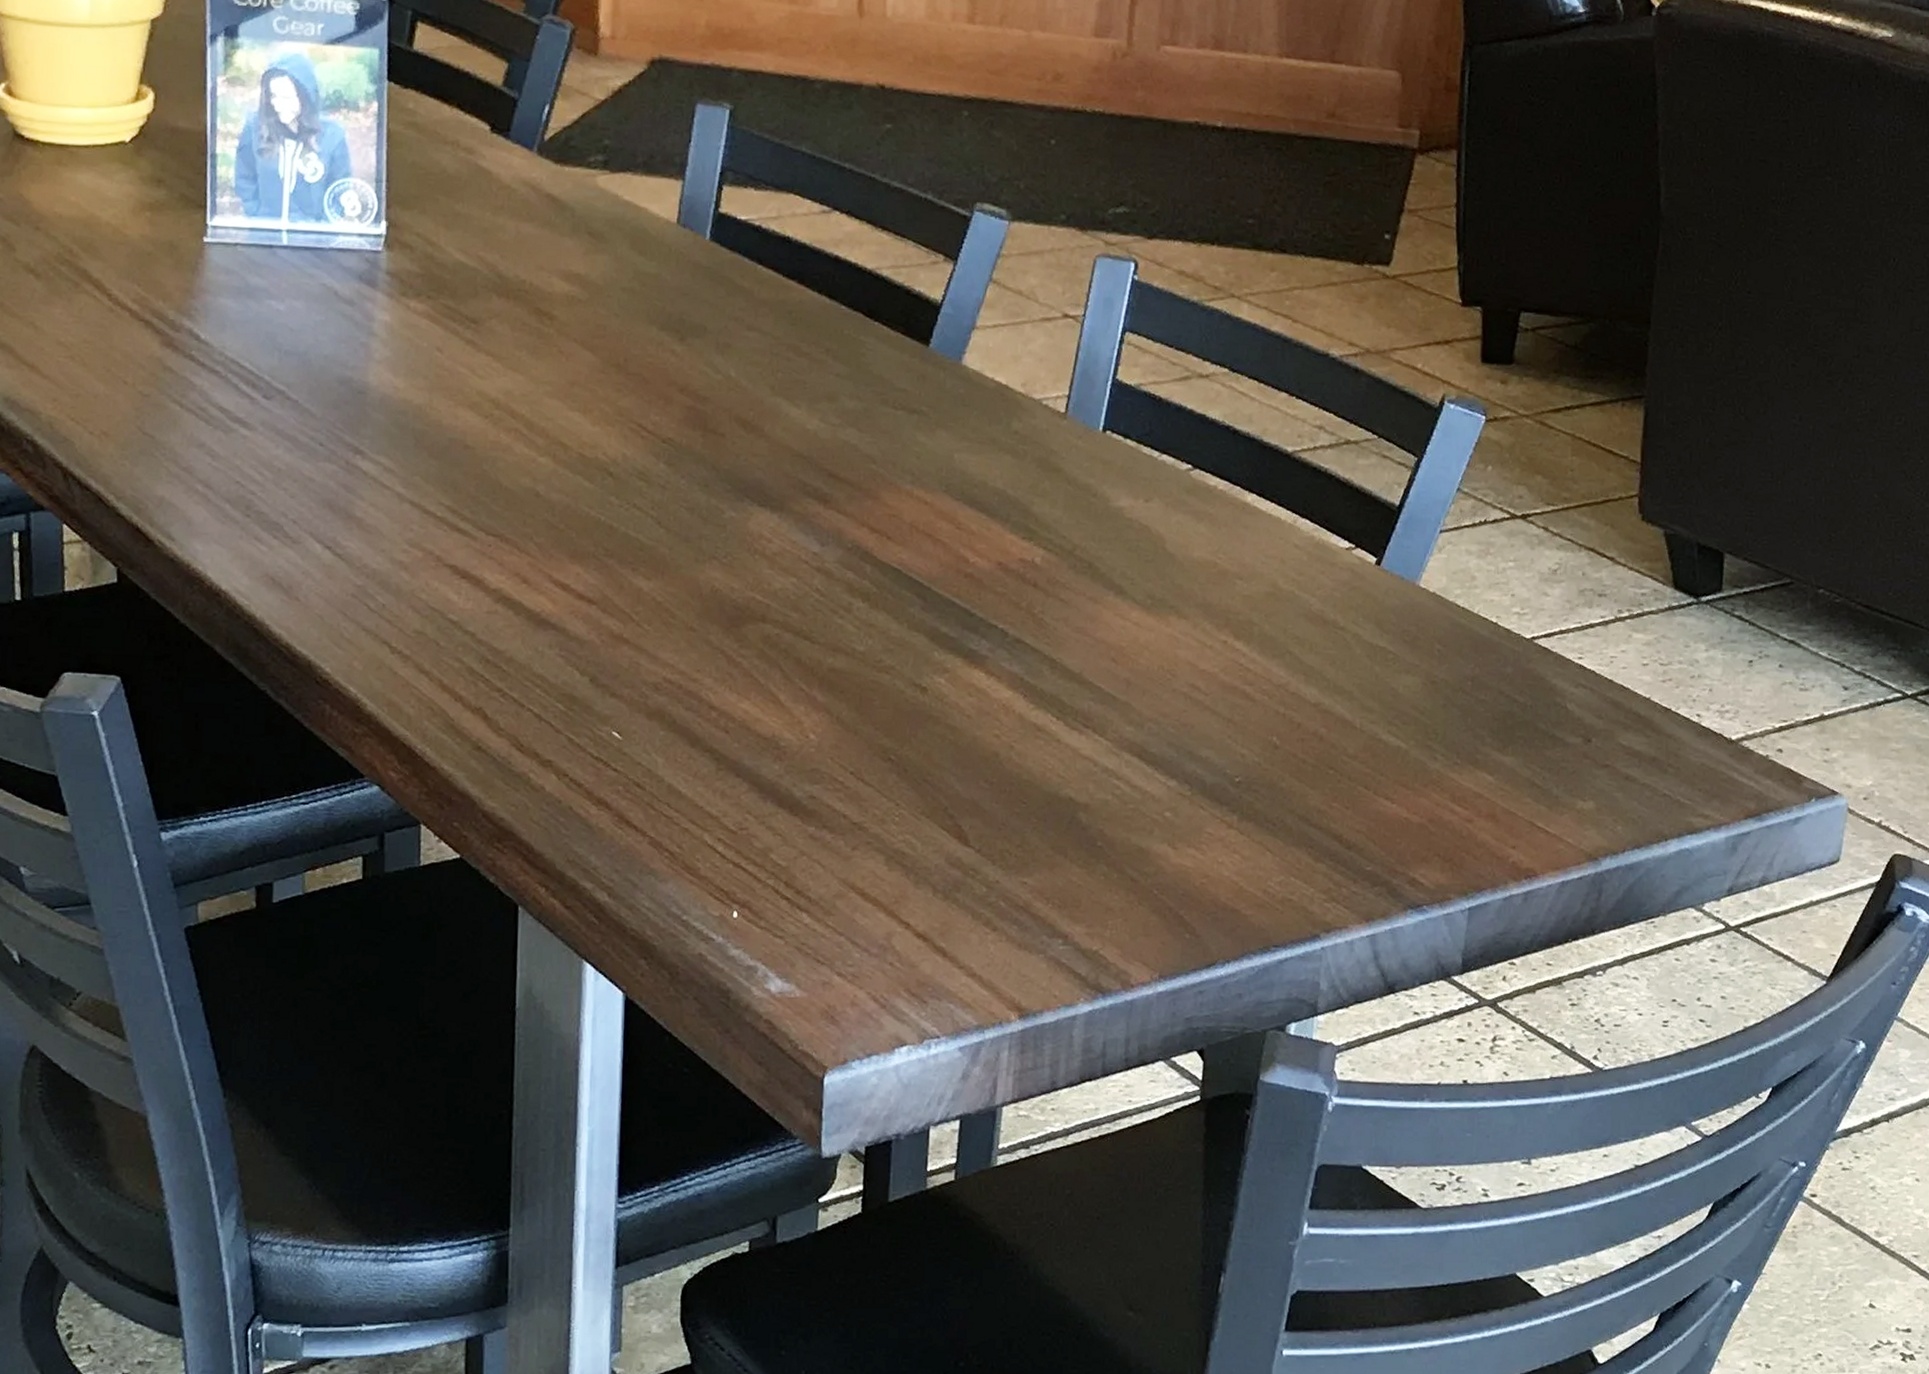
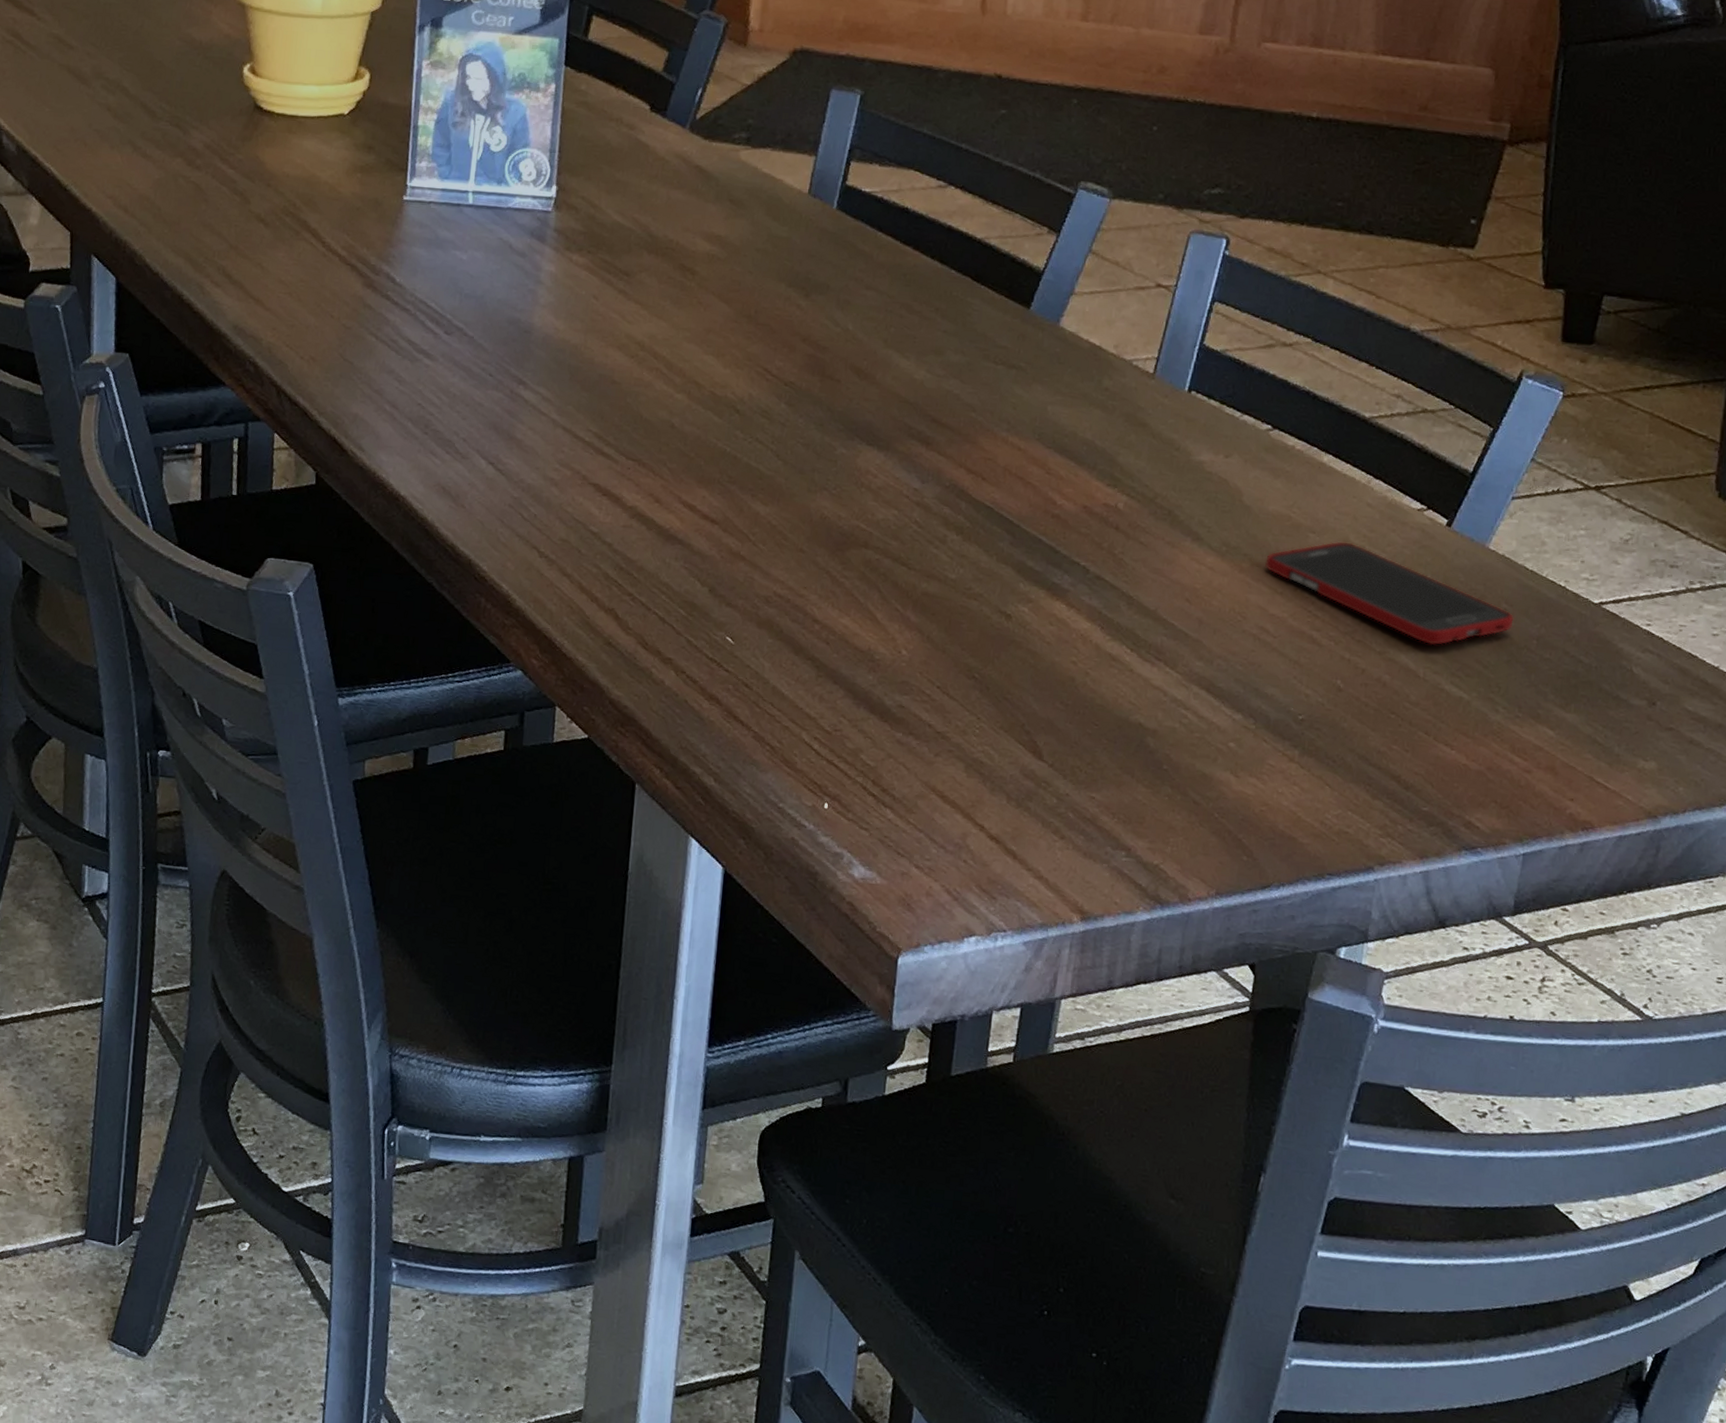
cell phone: none [1192,587,1448,692] -> present [1264,541,1514,645]

